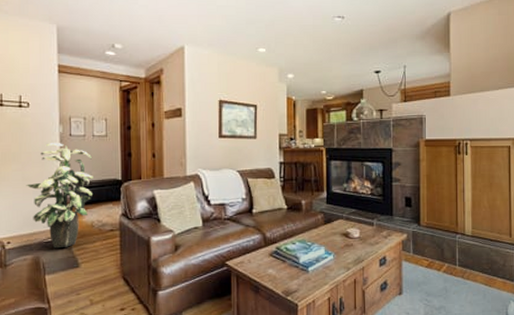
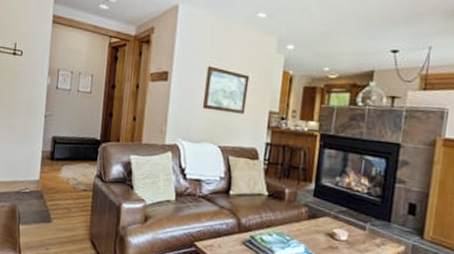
indoor plant: present [26,143,93,249] -> none [11,94,75,201]

